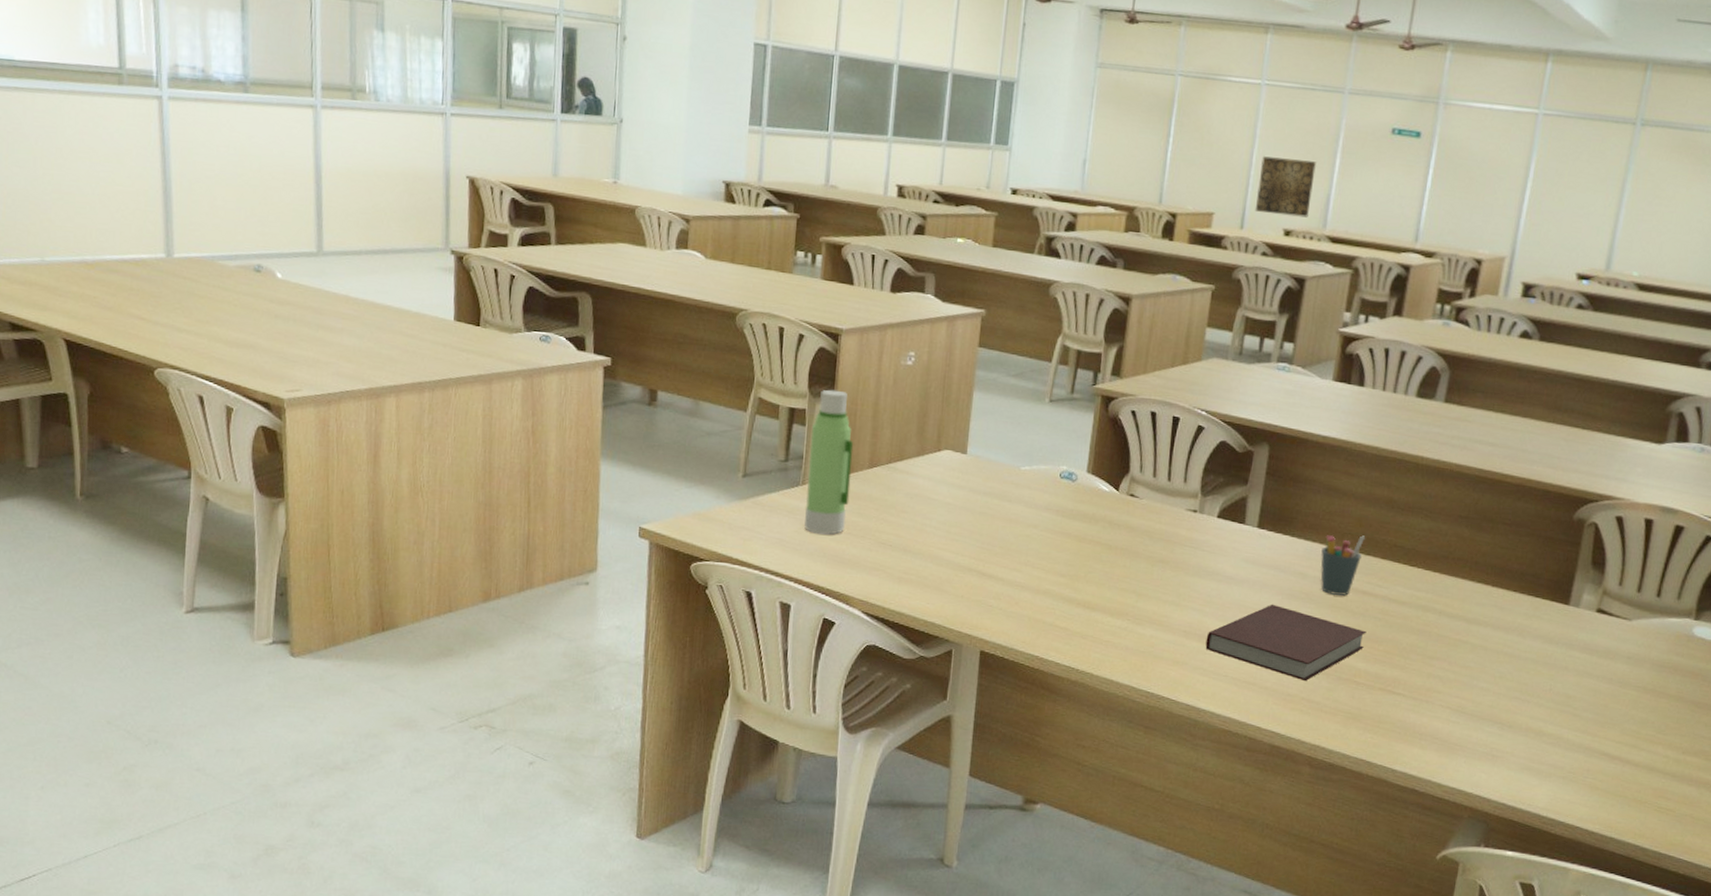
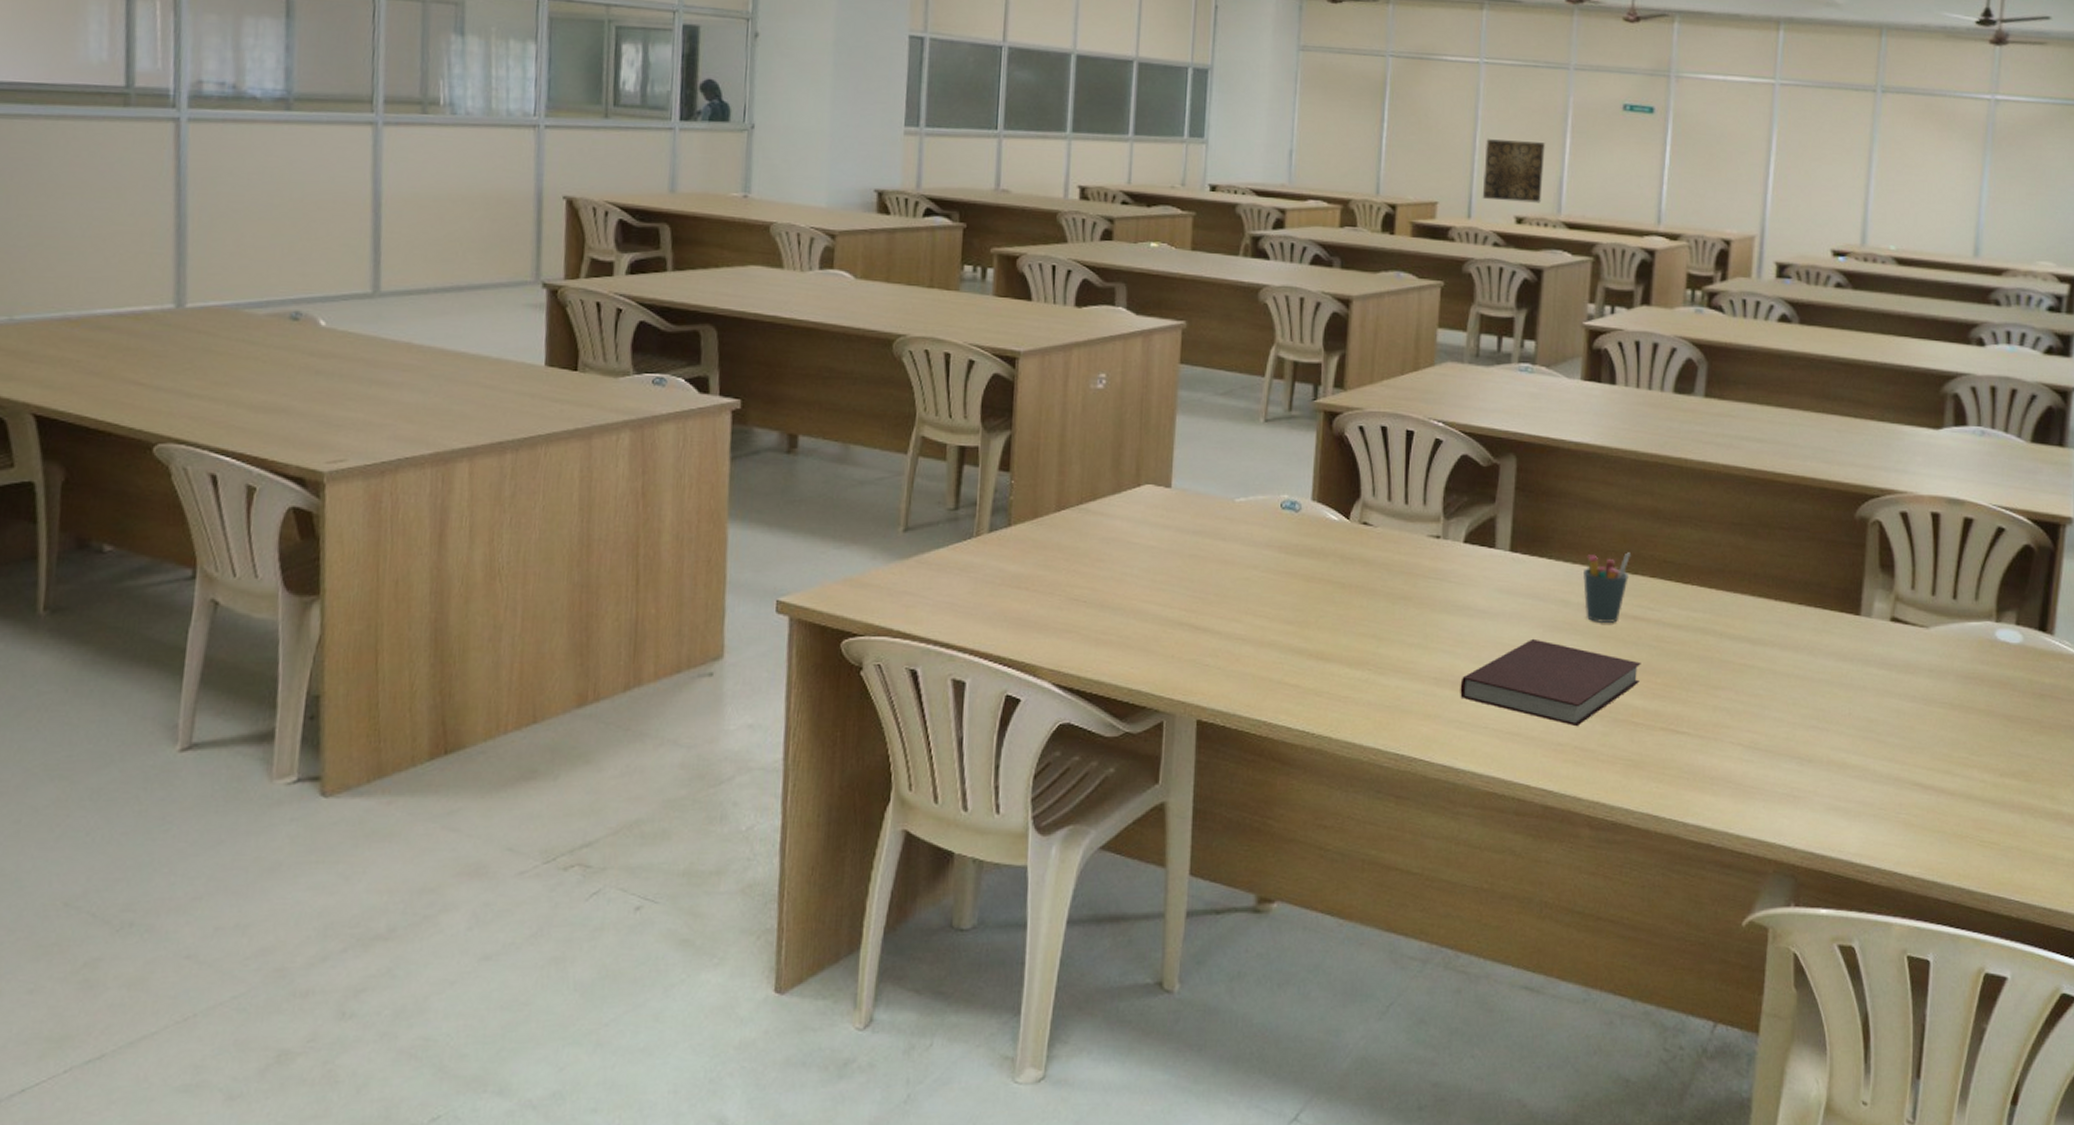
water bottle: present [804,389,854,535] -> none [980,422,1037,594]

